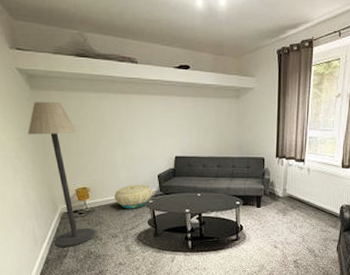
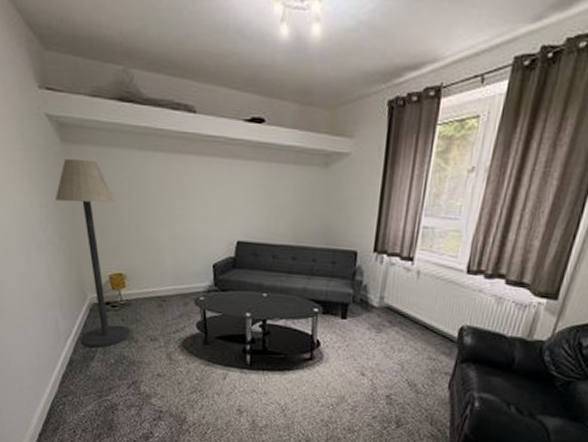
basket: present [115,184,153,209] -> none [156,274,206,306]

